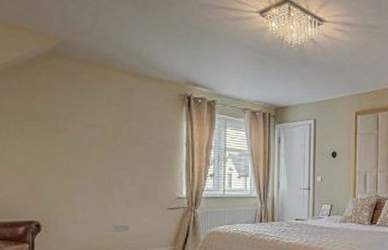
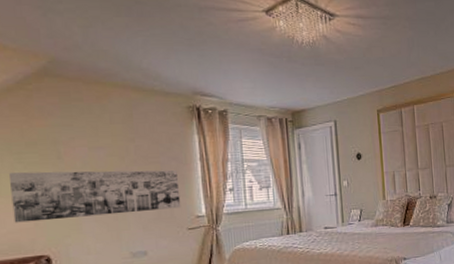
wall art: none [11,141,165,189] -> present [9,169,181,223]

